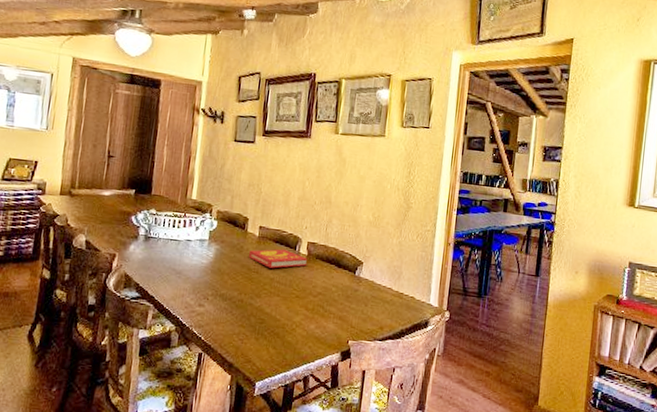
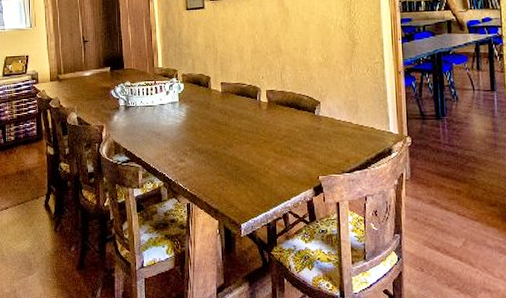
book: present [249,249,308,269] -> none [216,100,269,119]

